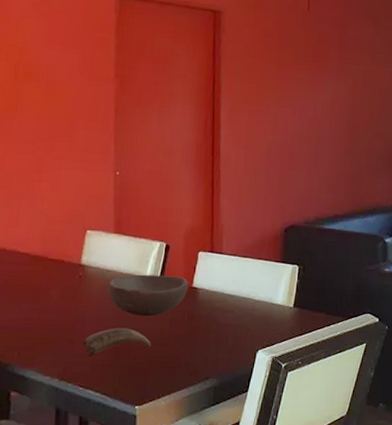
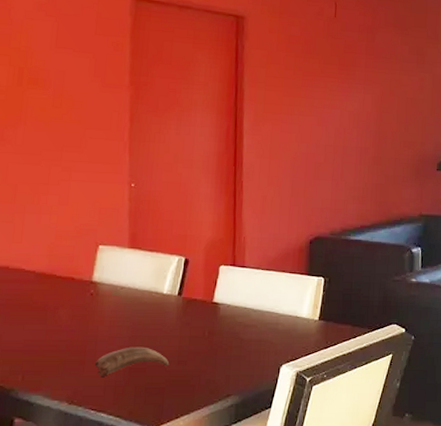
bowl: present [108,274,189,316] -> none [122,290,209,333]

